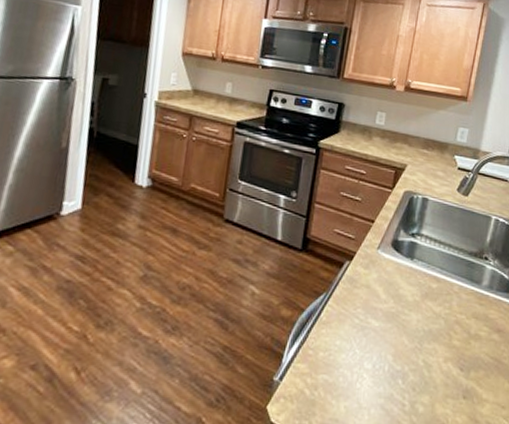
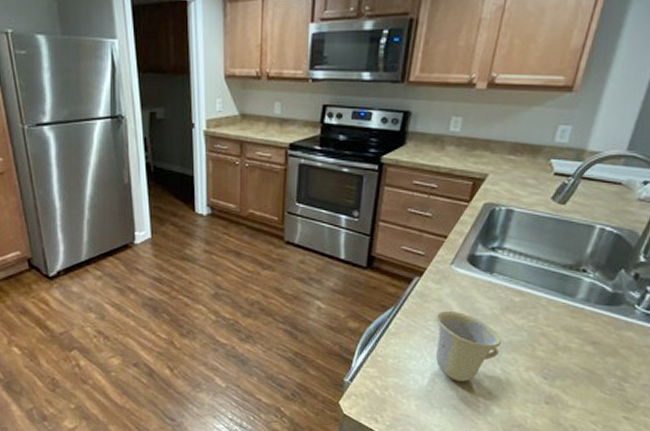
cup: none [364,297,423,376] -> present [435,310,502,382]

